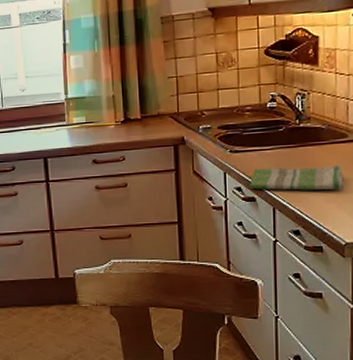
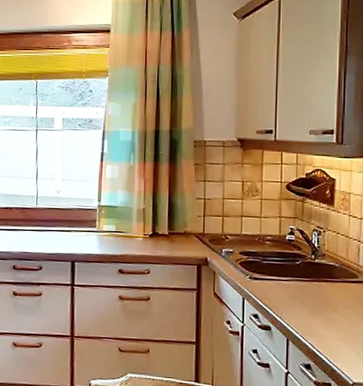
dish towel: present [250,165,344,191] -> none [266,297,353,329]

